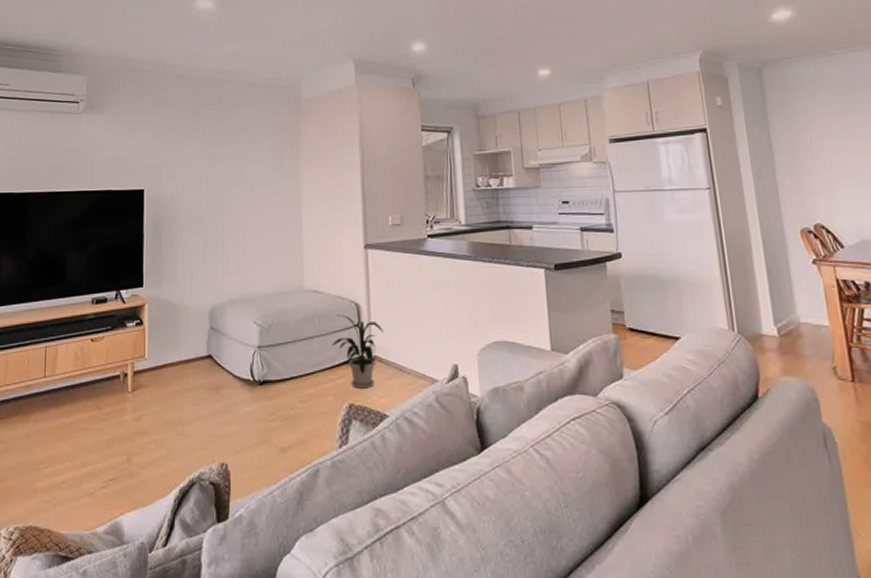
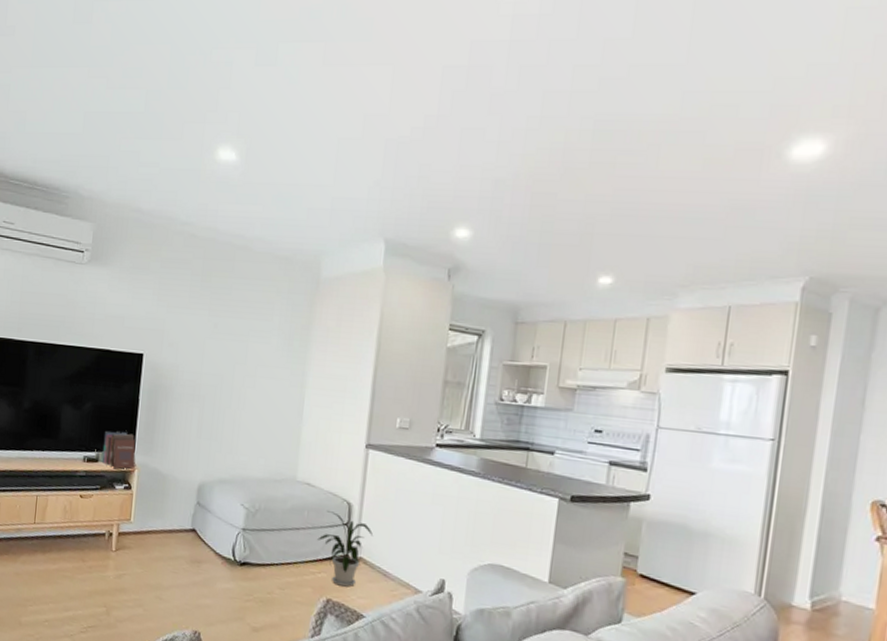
books: none [103,266,145,307] -> present [94,430,136,470]

